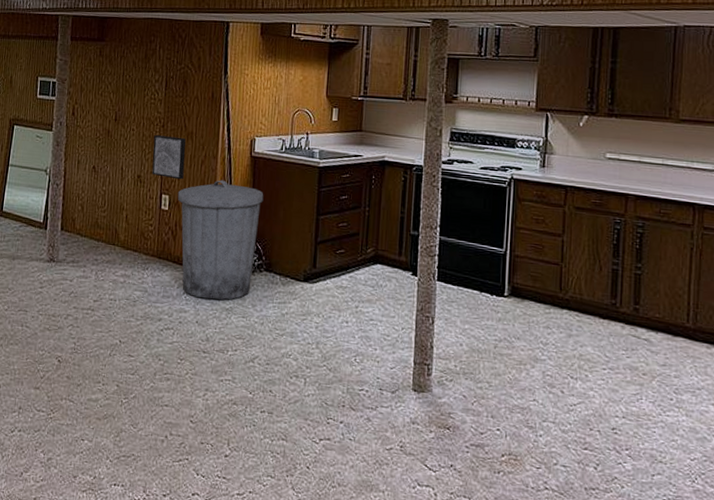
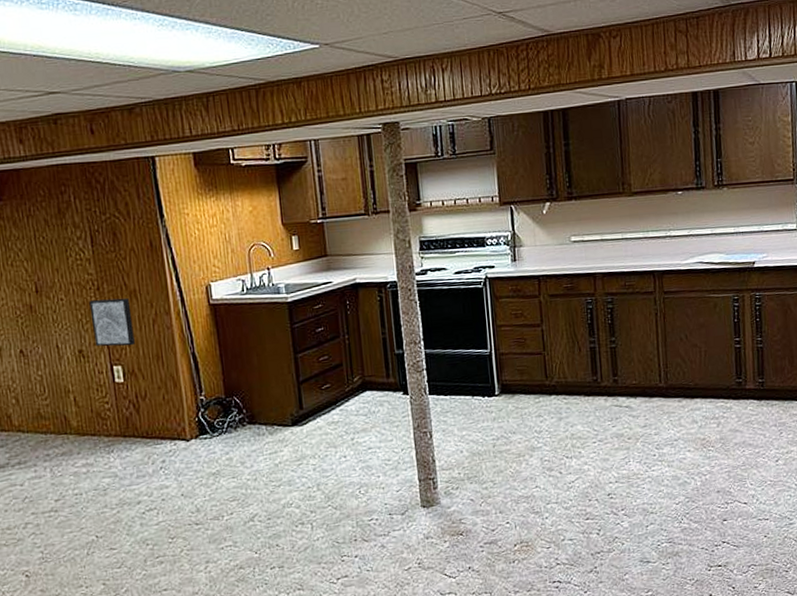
trash can: present [177,180,264,300] -> none [131,336,236,469]

